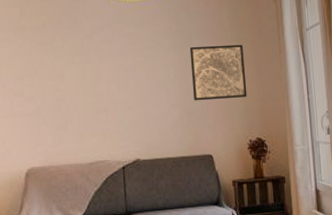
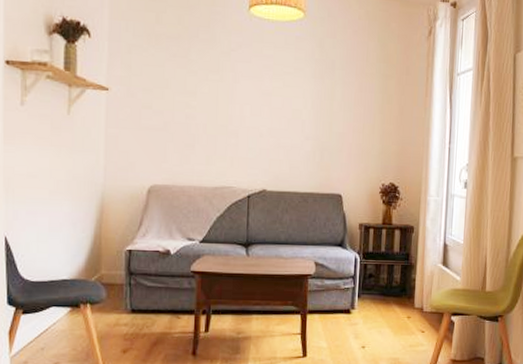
wall art: present [189,44,248,101] -> none [329,78,388,139]

